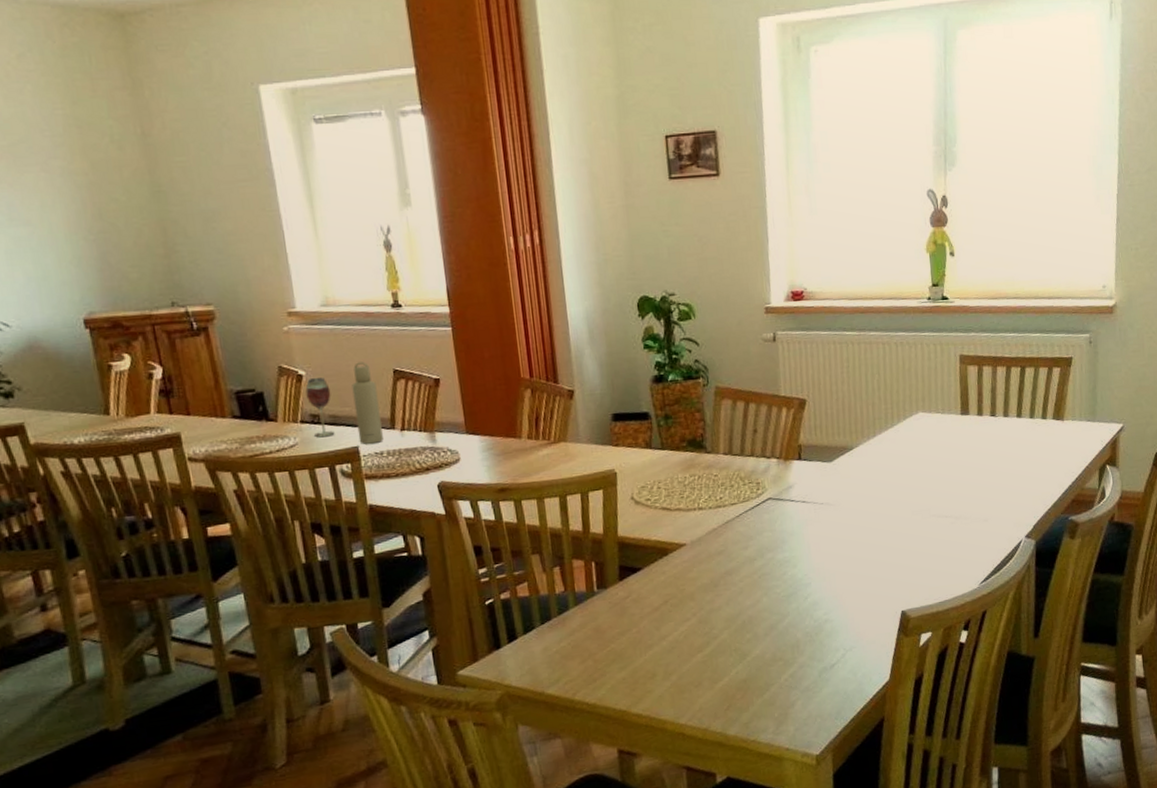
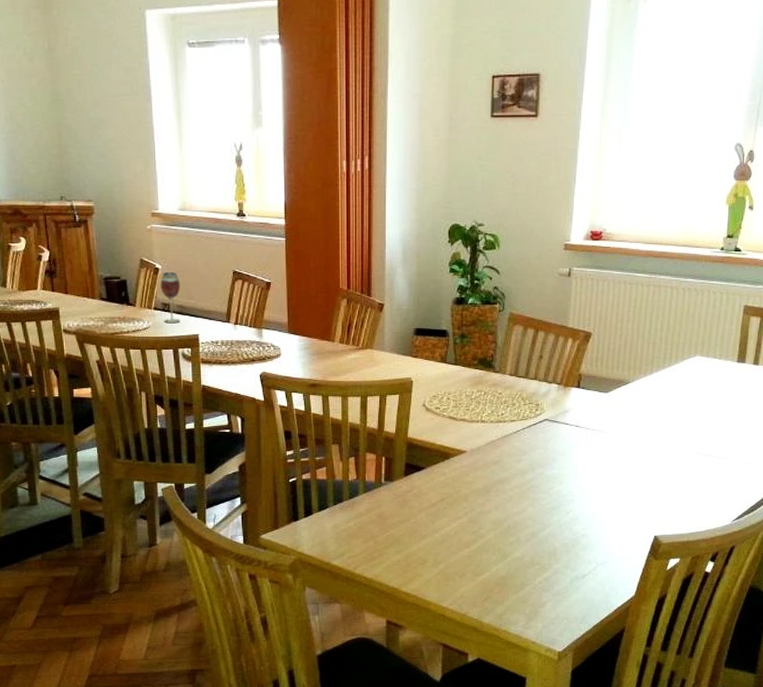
bottle: present [352,361,383,444] -> none [198,261,219,333]

